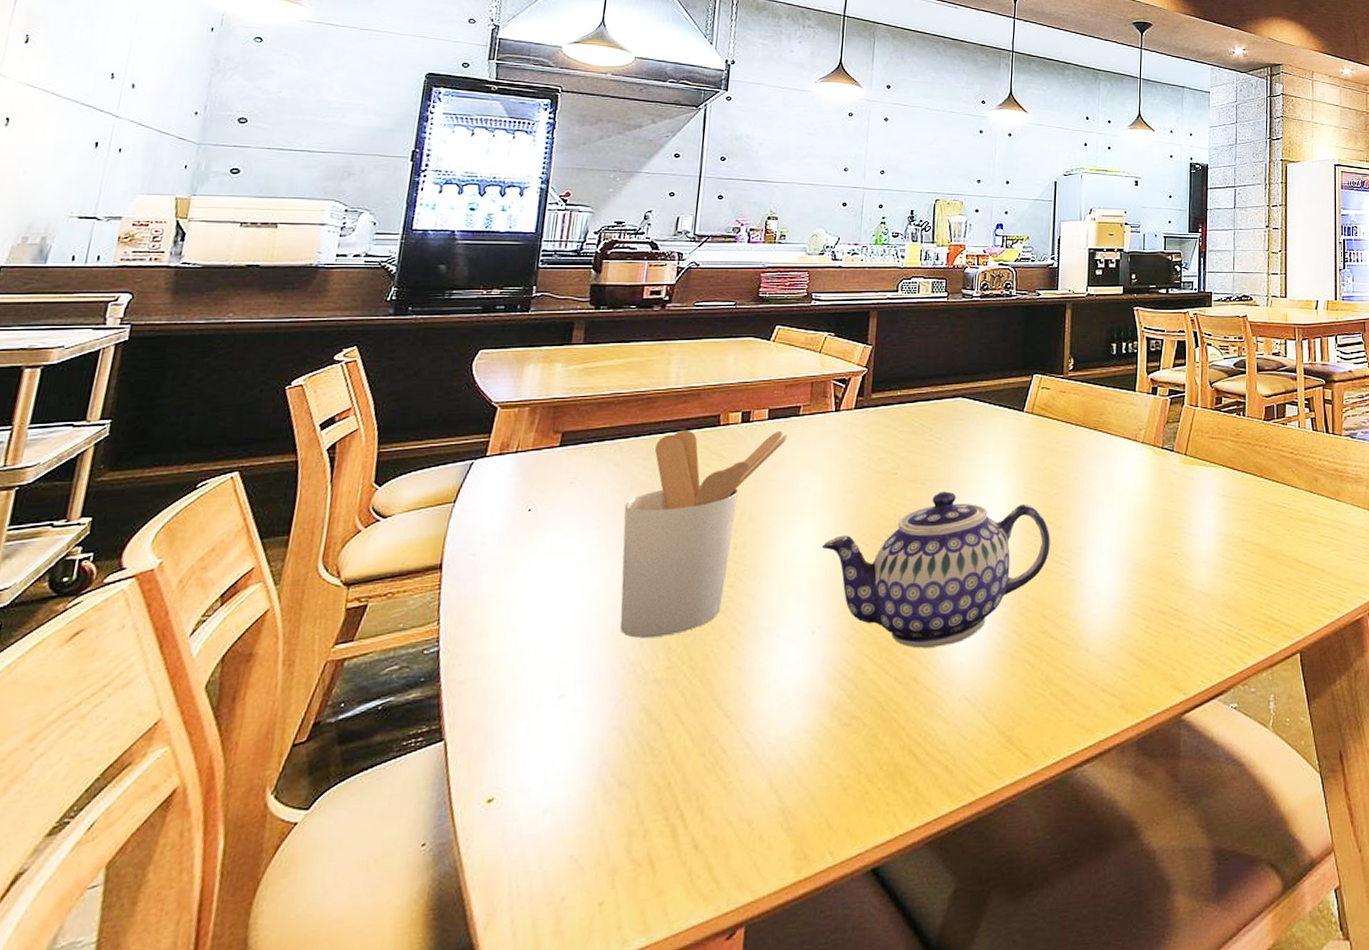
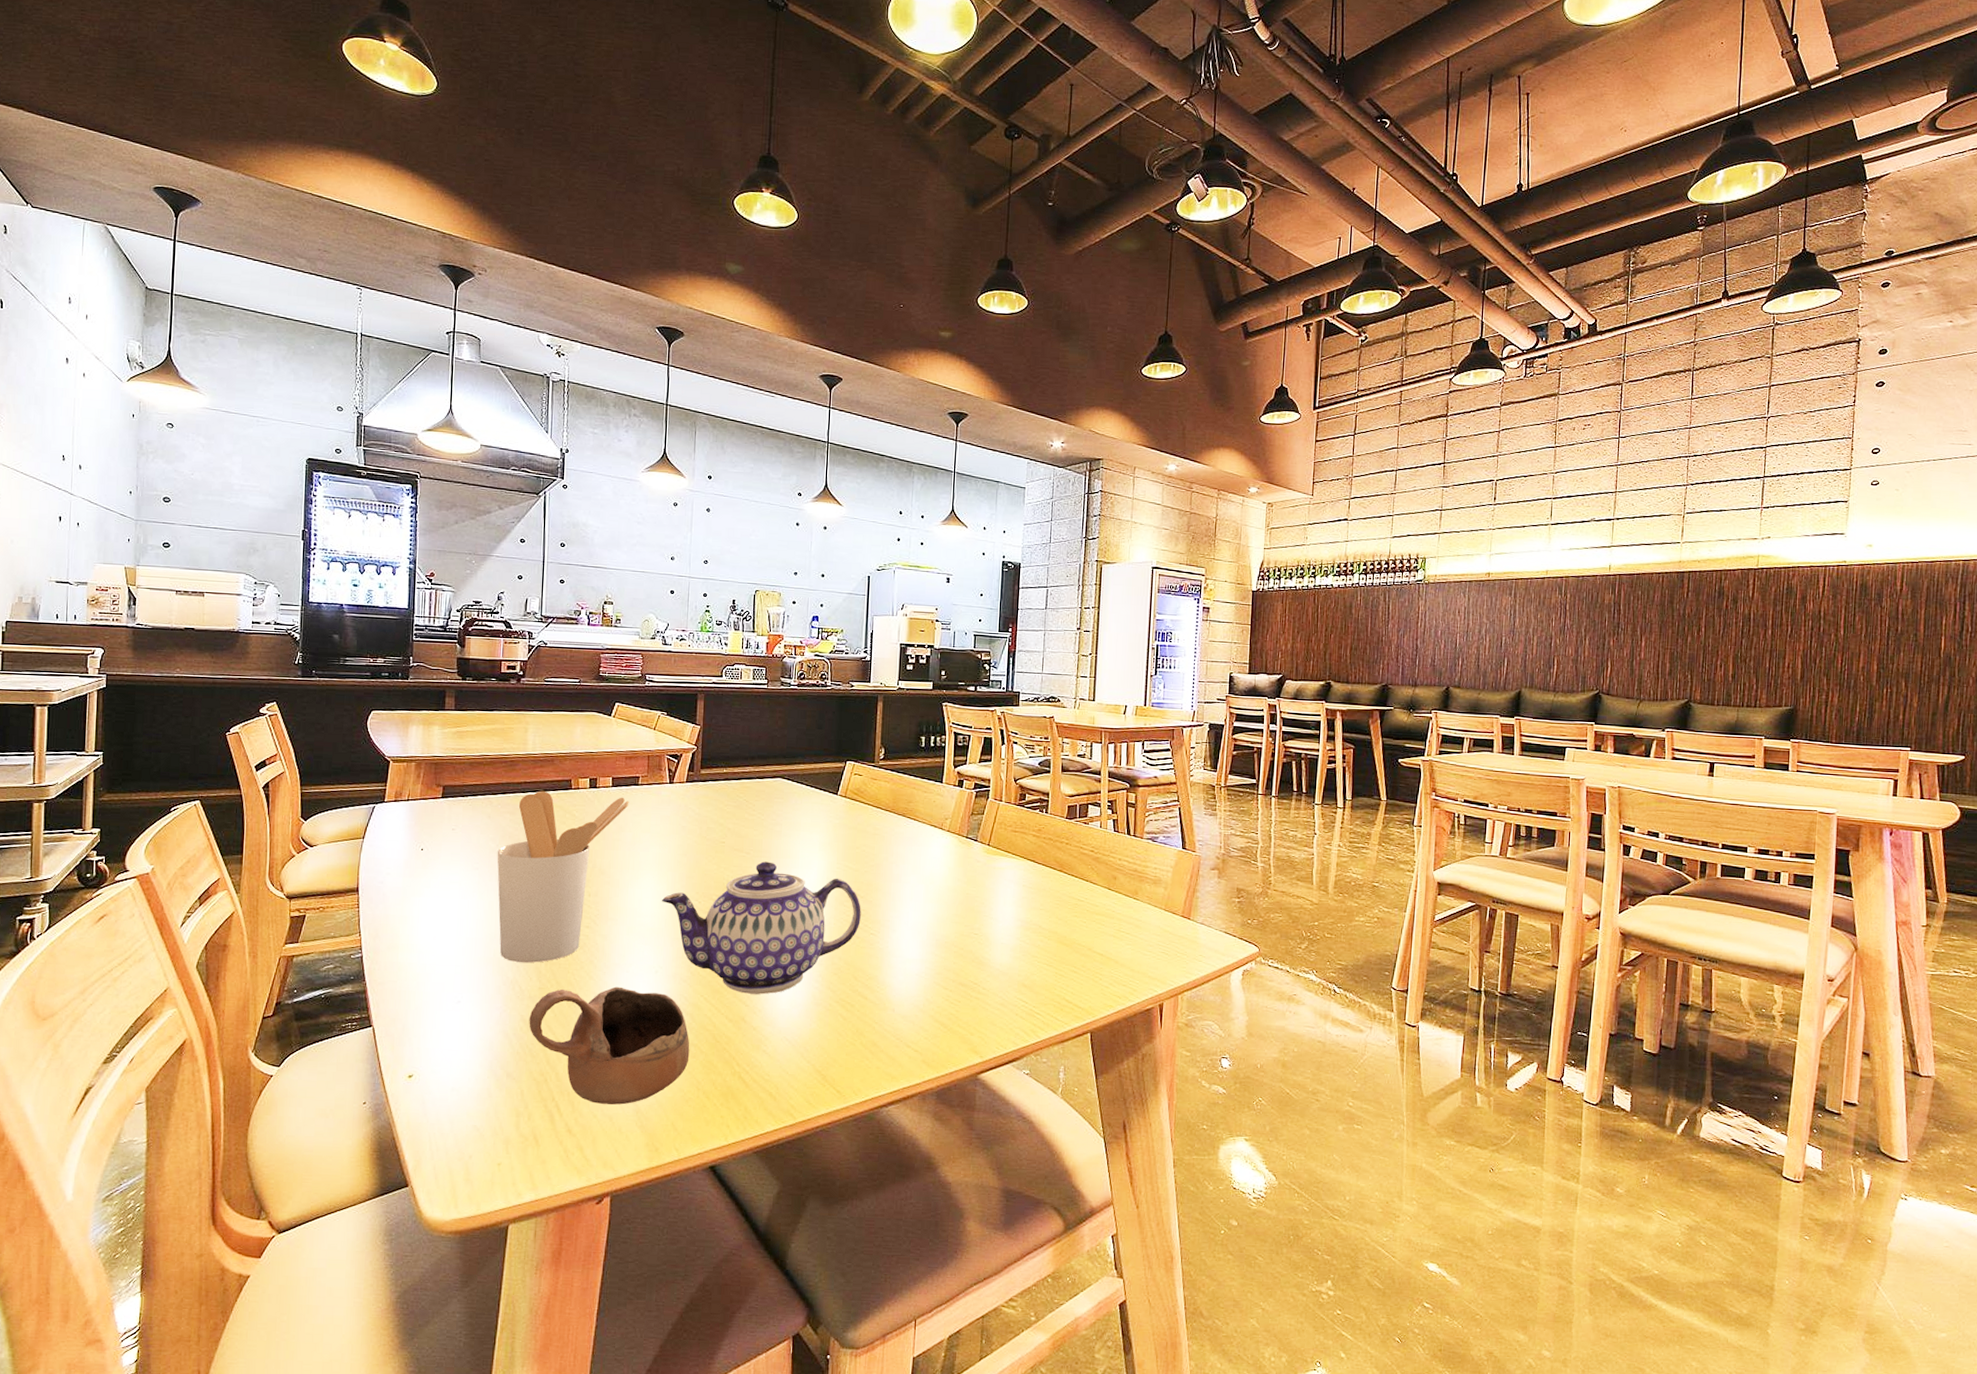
cup: none [651,655,851,807] -> present [529,986,690,1105]

